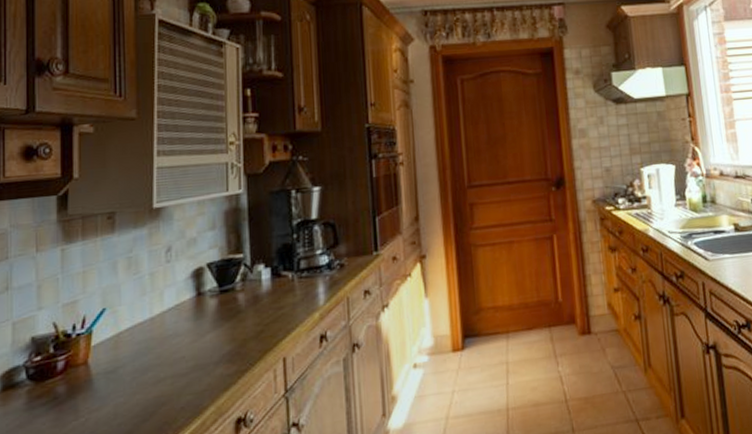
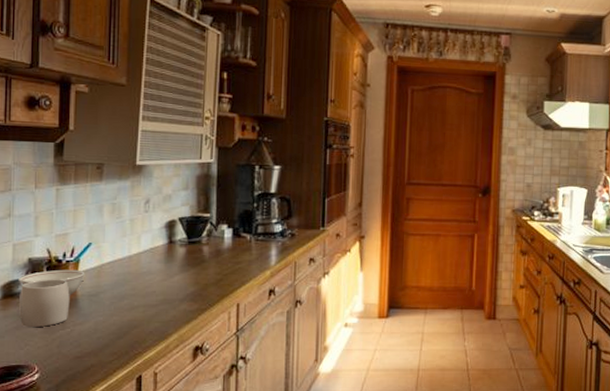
bowl: none [20,343,100,377] -> present [19,269,85,296]
mug: none [22,357,83,424] -> present [19,279,70,328]

